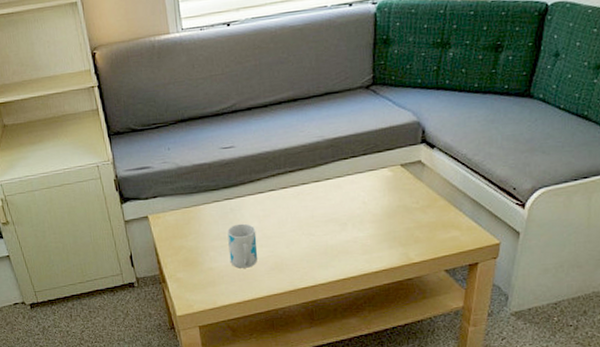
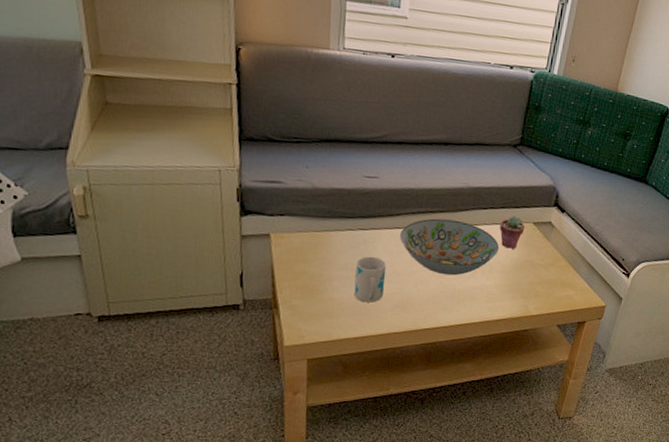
decorative bowl: none [264,175,367,233] -> present [400,218,499,276]
potted succulent: none [364,161,392,196] -> present [500,215,525,249]

